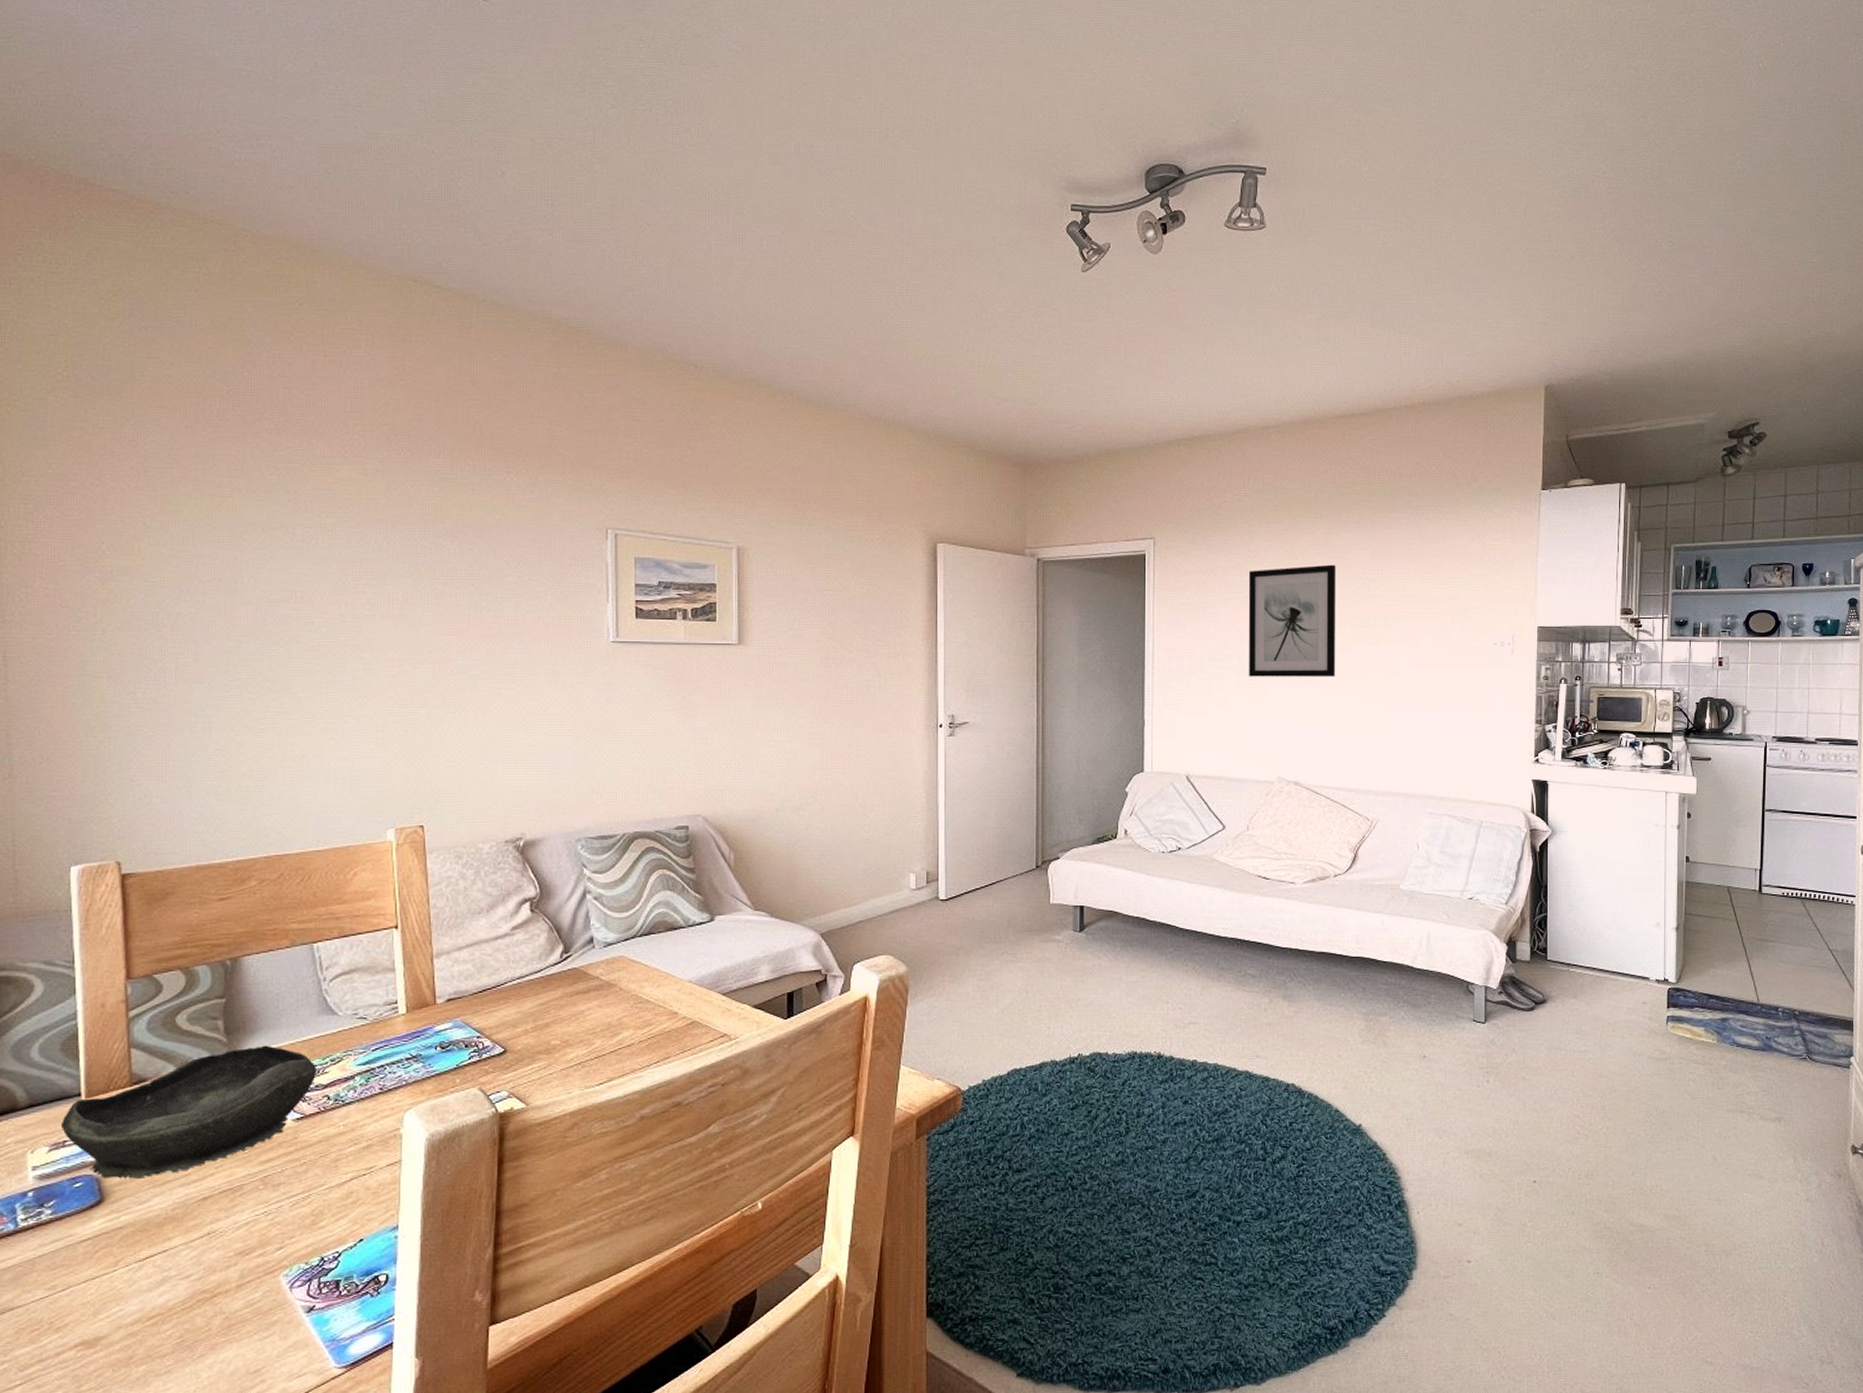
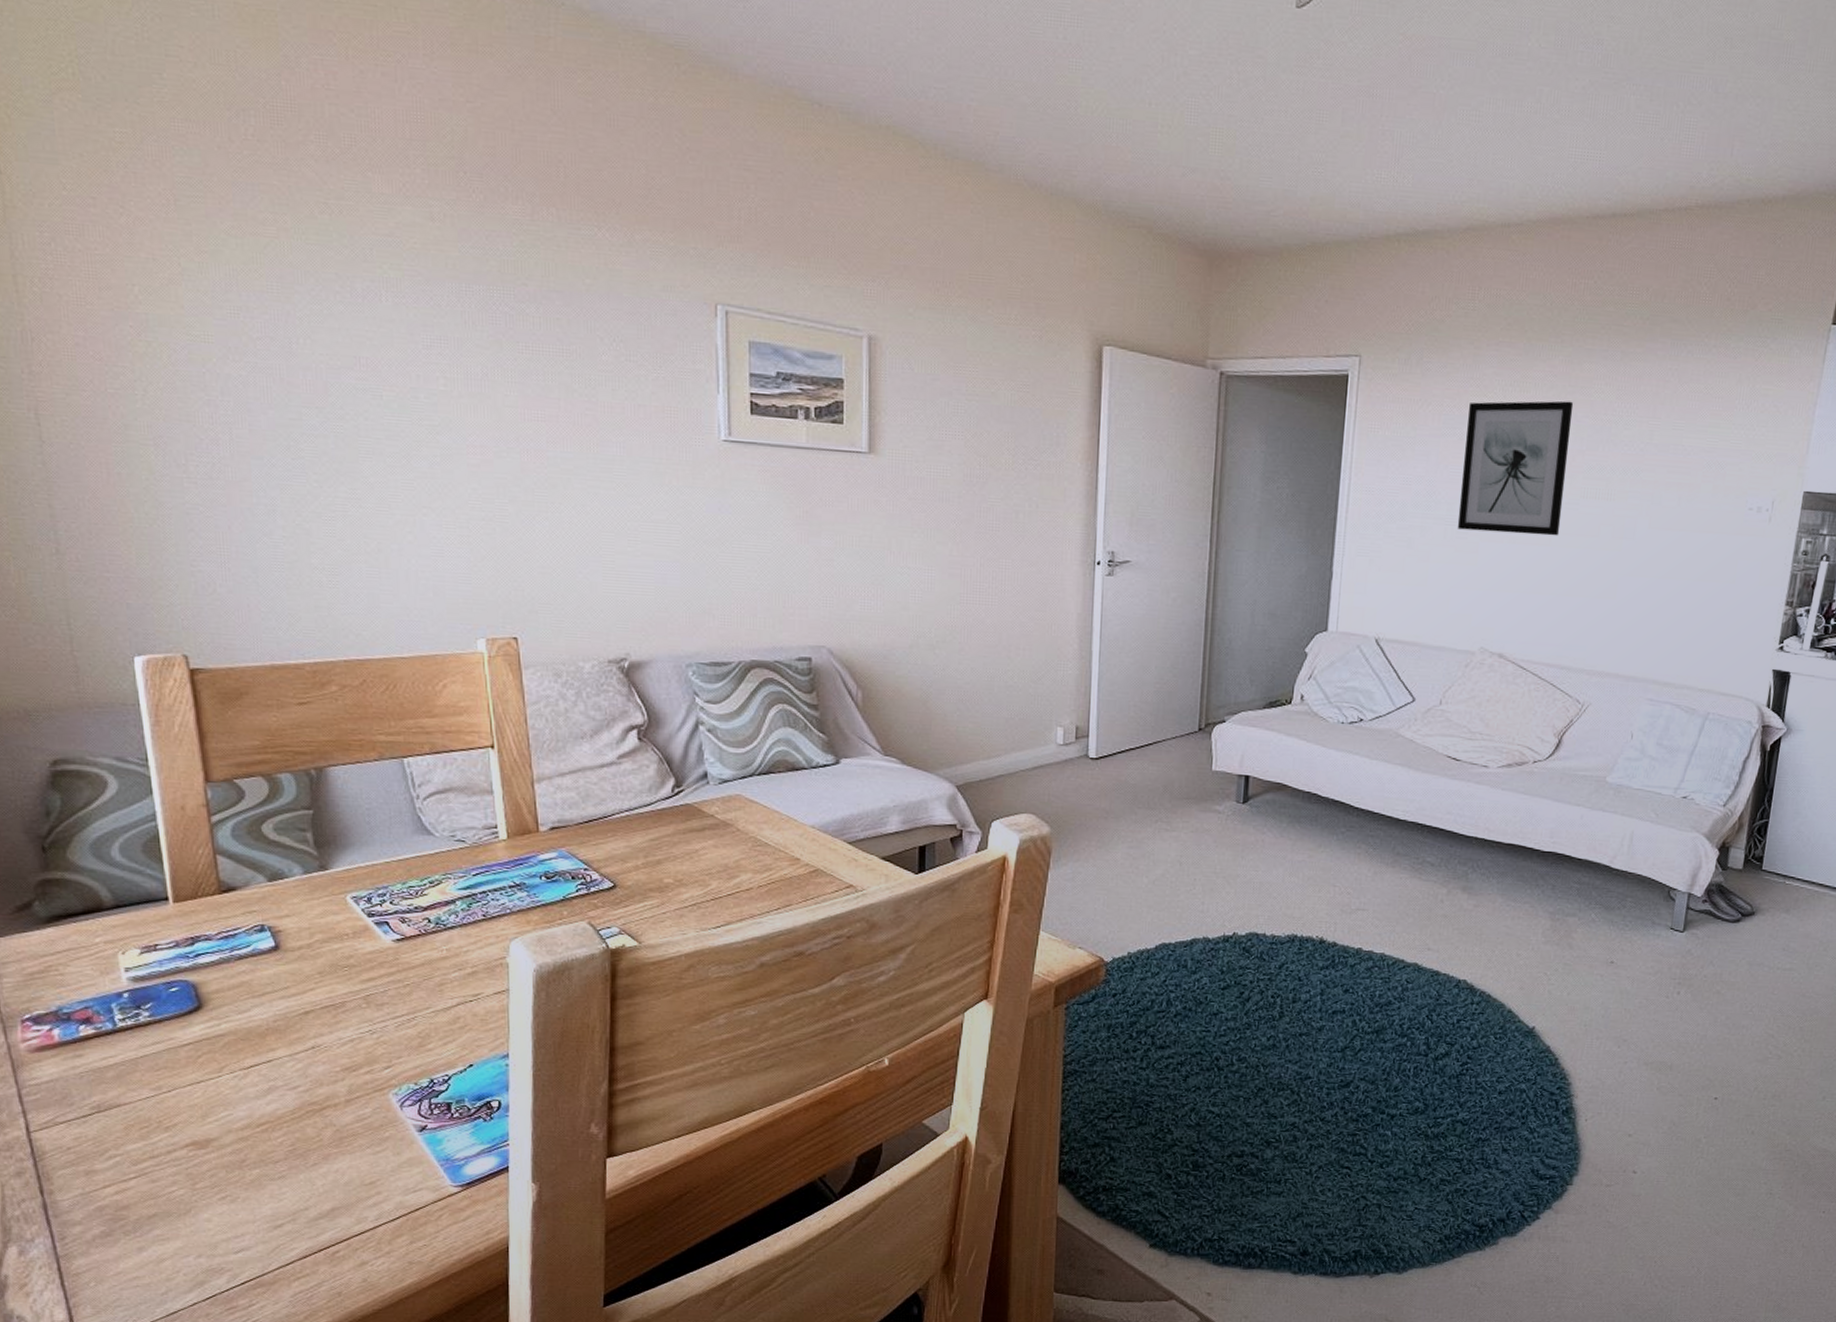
bowl: present [60,1045,318,1179] -> none [149,861,416,988]

